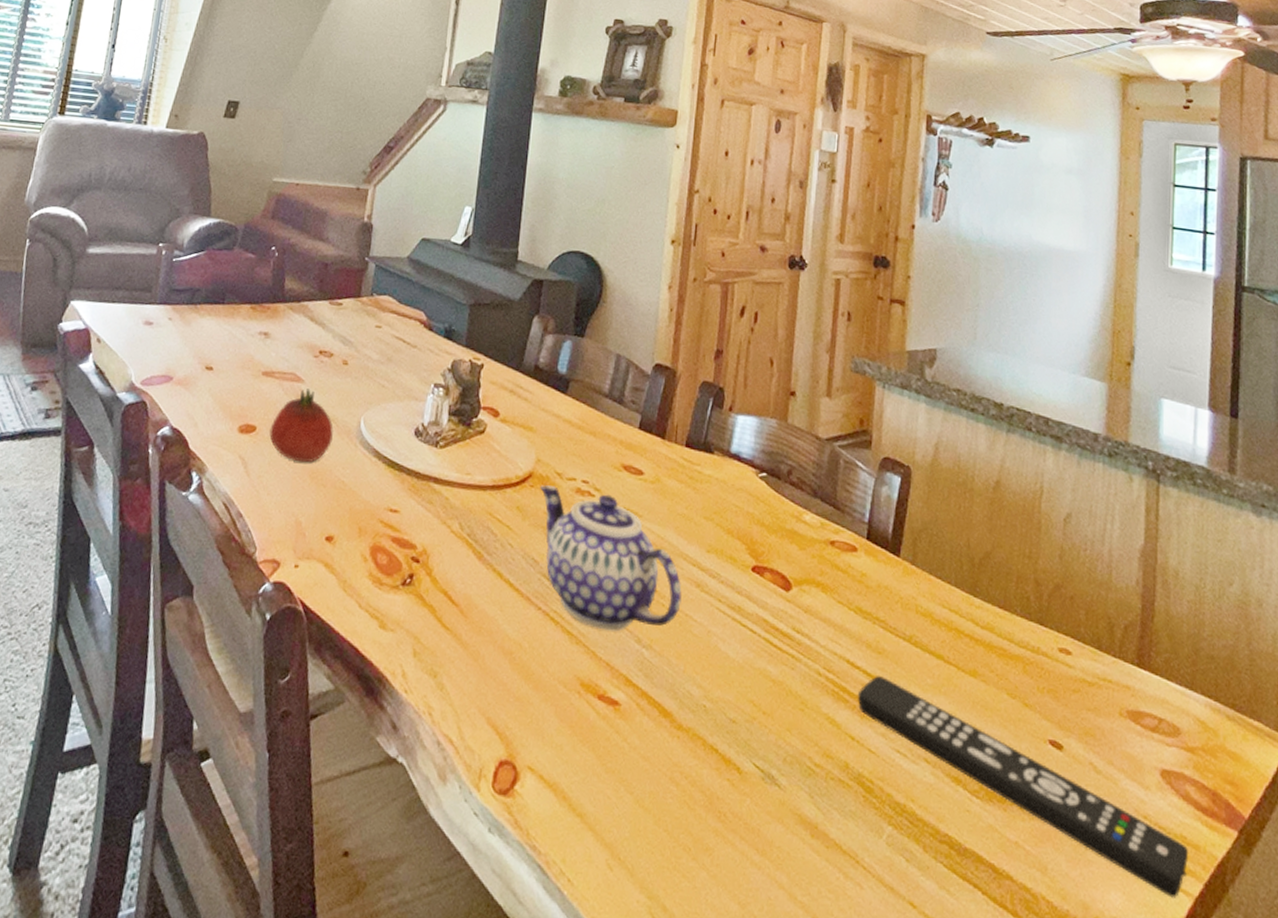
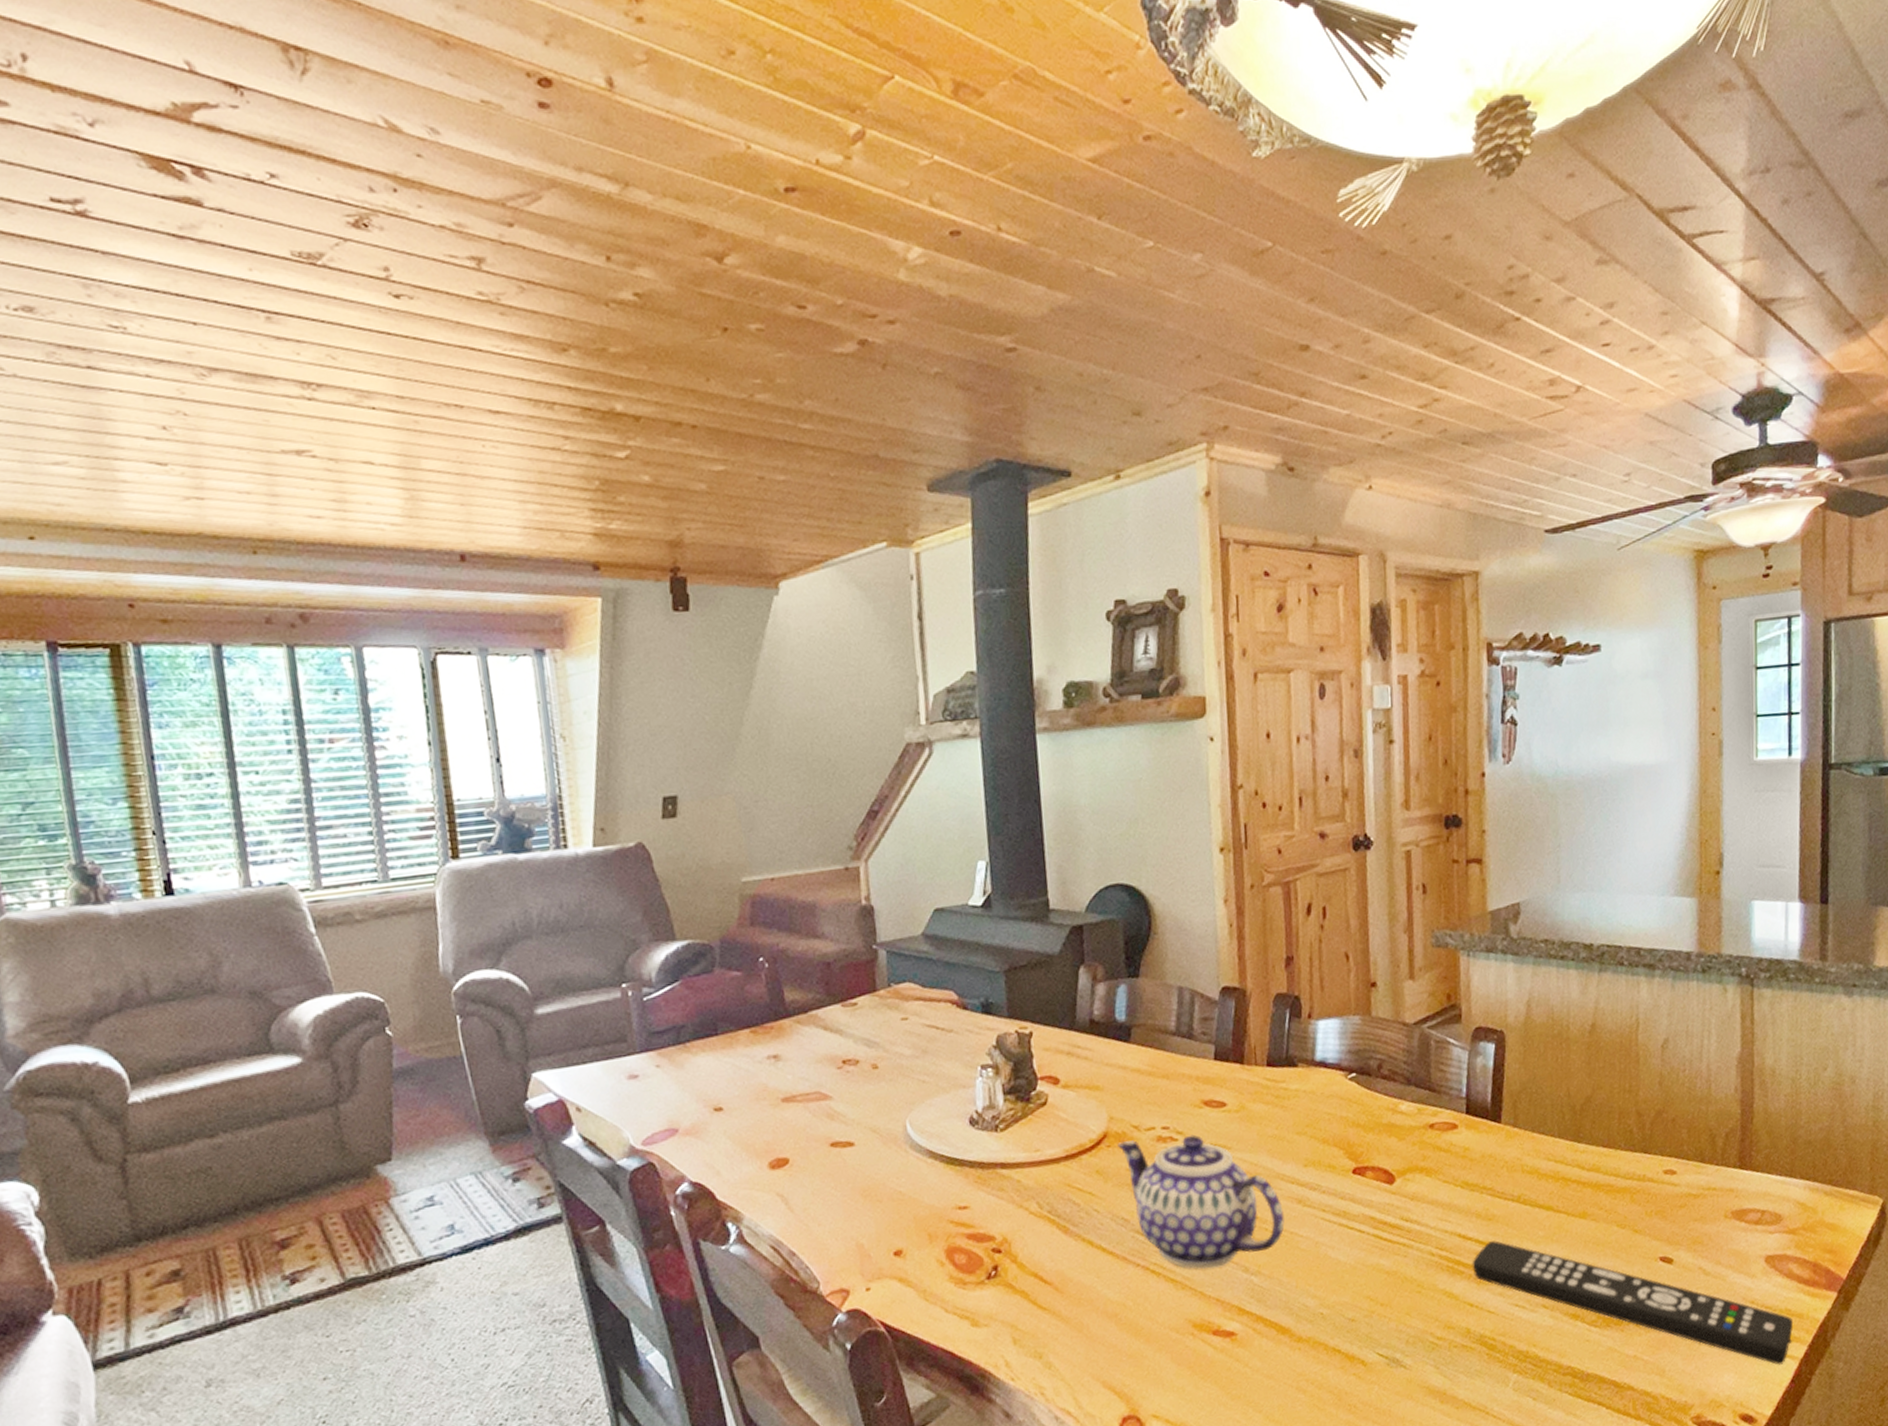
fruit: present [269,388,333,463] -> none [804,1104,879,1184]

